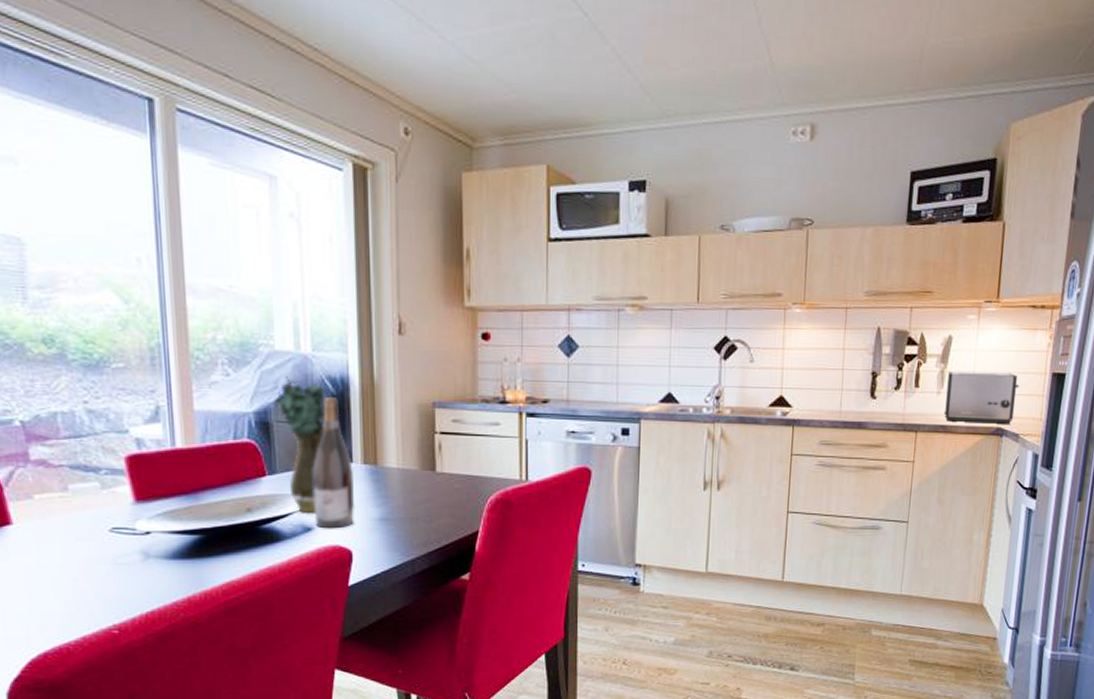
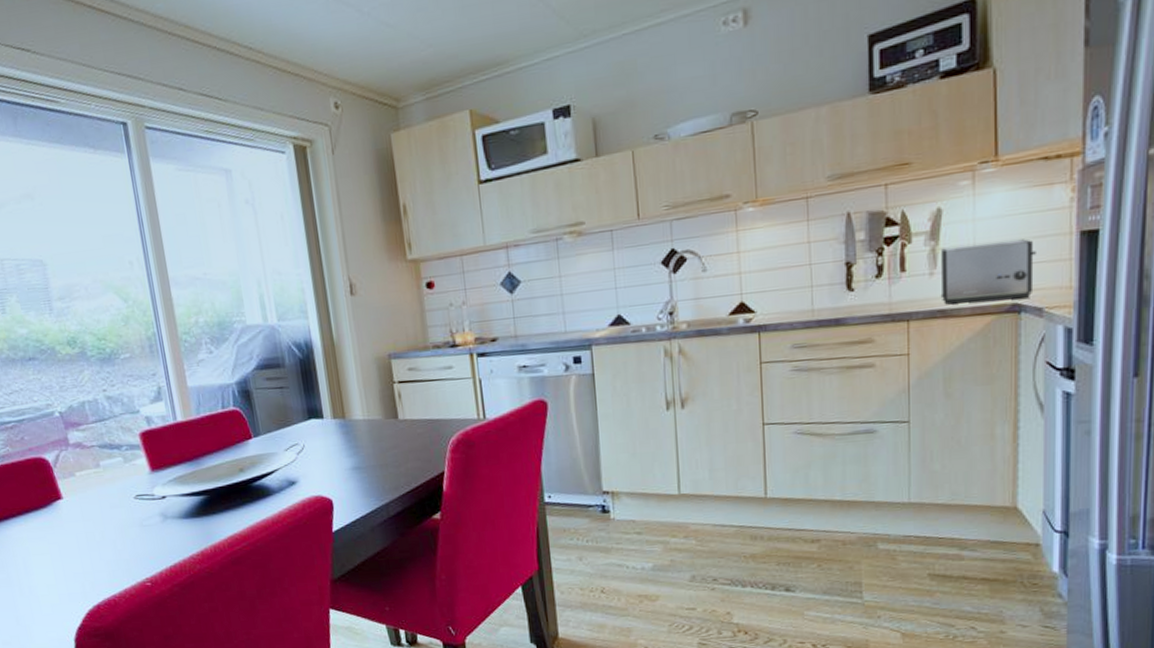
vase: present [274,376,326,514] -> none [251,347,298,470]
wine bottle: present [312,397,354,529] -> none [290,361,331,482]

